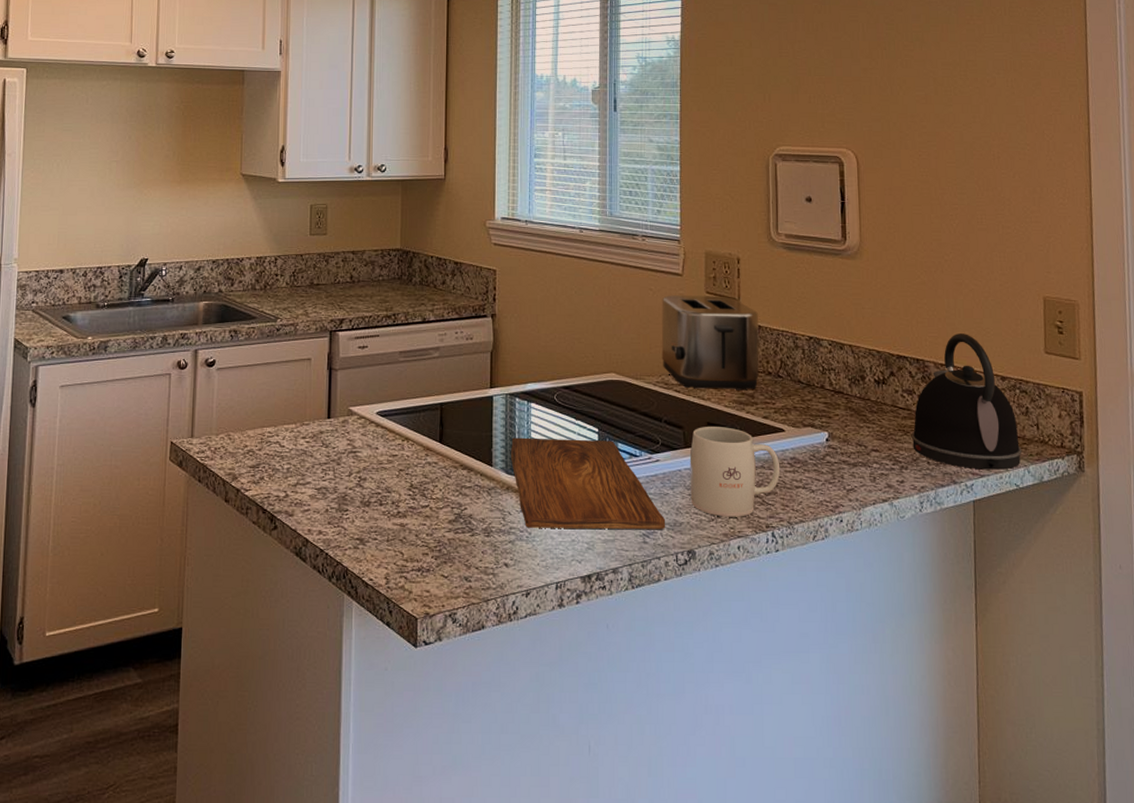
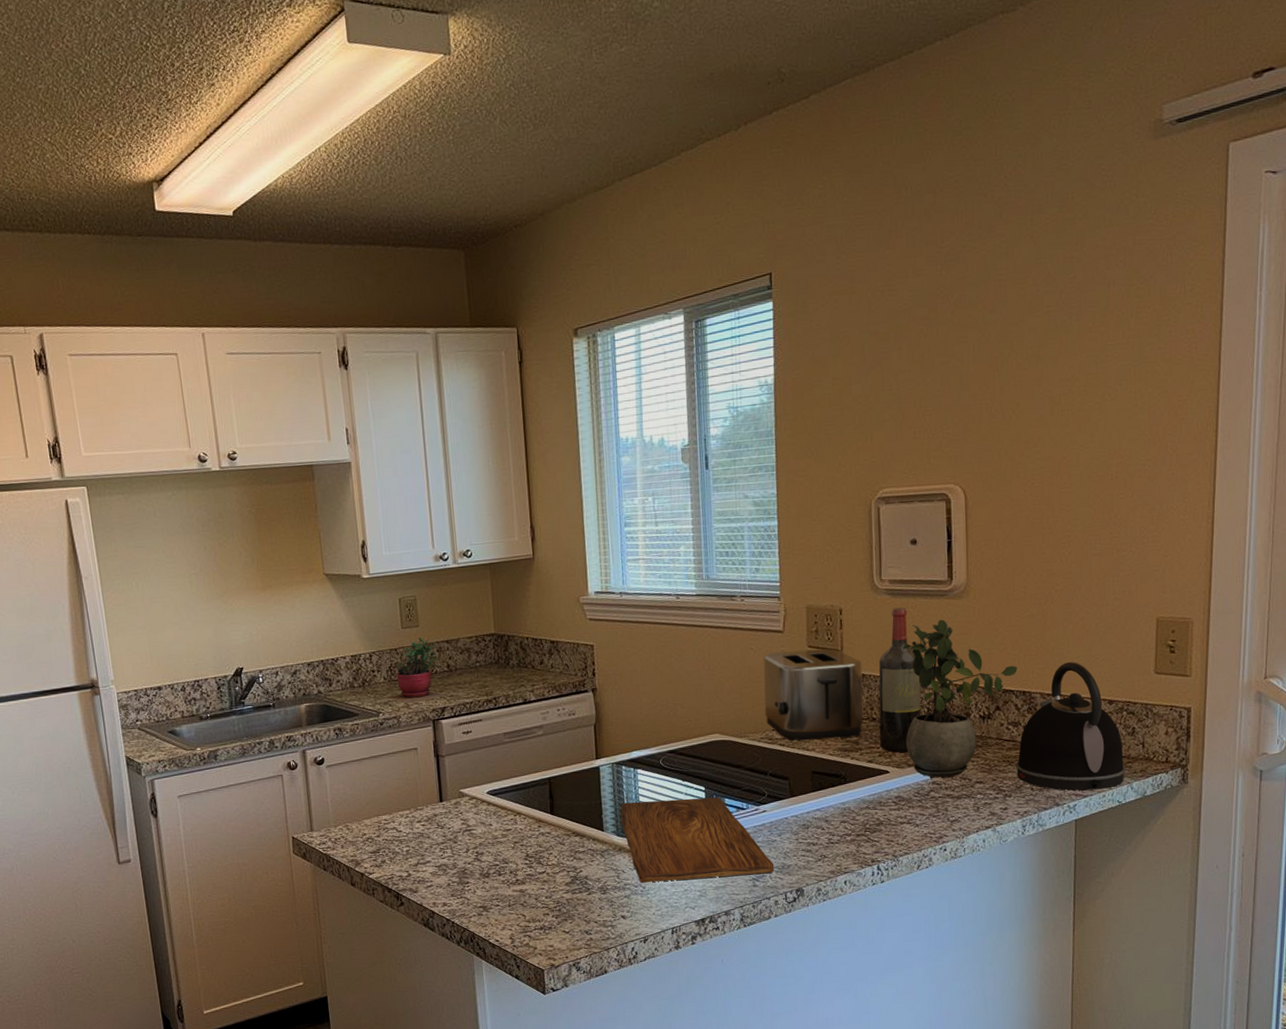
succulent plant: none [286,245,346,311] -> present [386,637,446,703]
mug: present [689,426,781,517] -> none [795,774,886,857]
wine bottle: none [774,262,817,412] -> present [878,607,922,753]
potted plant: none [798,278,911,441] -> present [902,619,1018,778]

